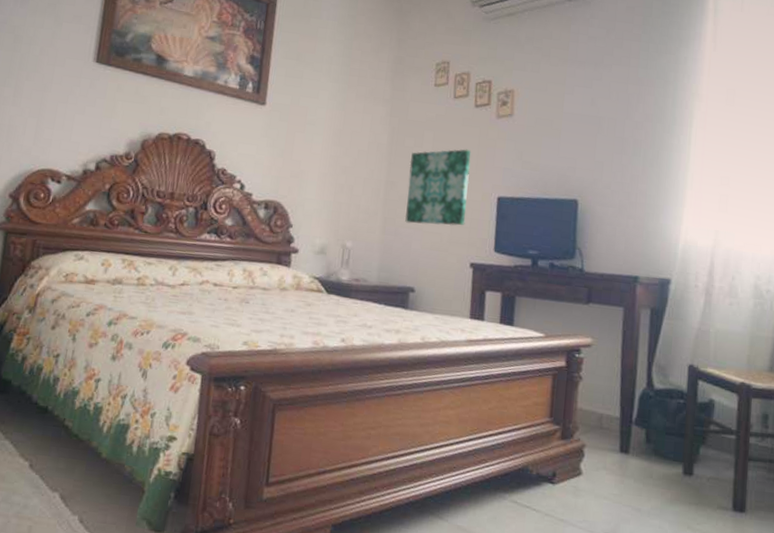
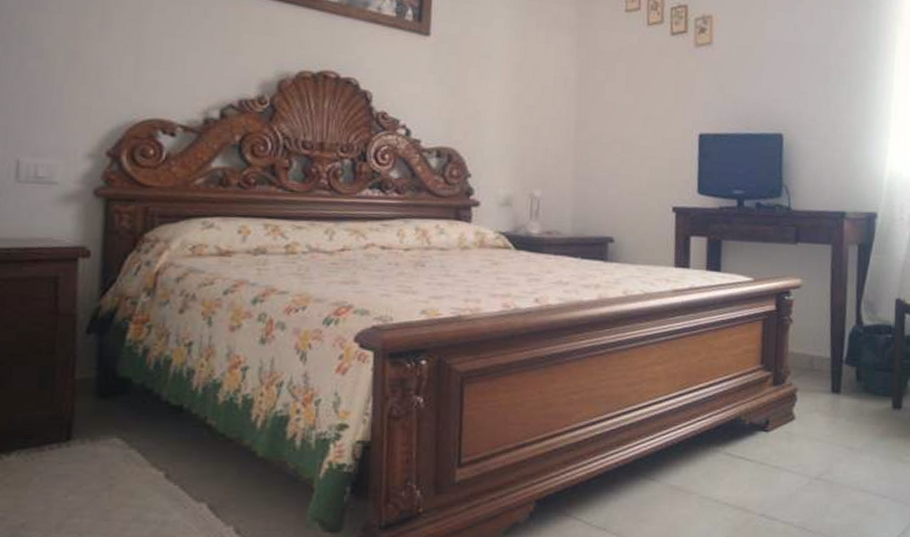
wall art: present [405,149,472,226] -> none [600,82,669,168]

